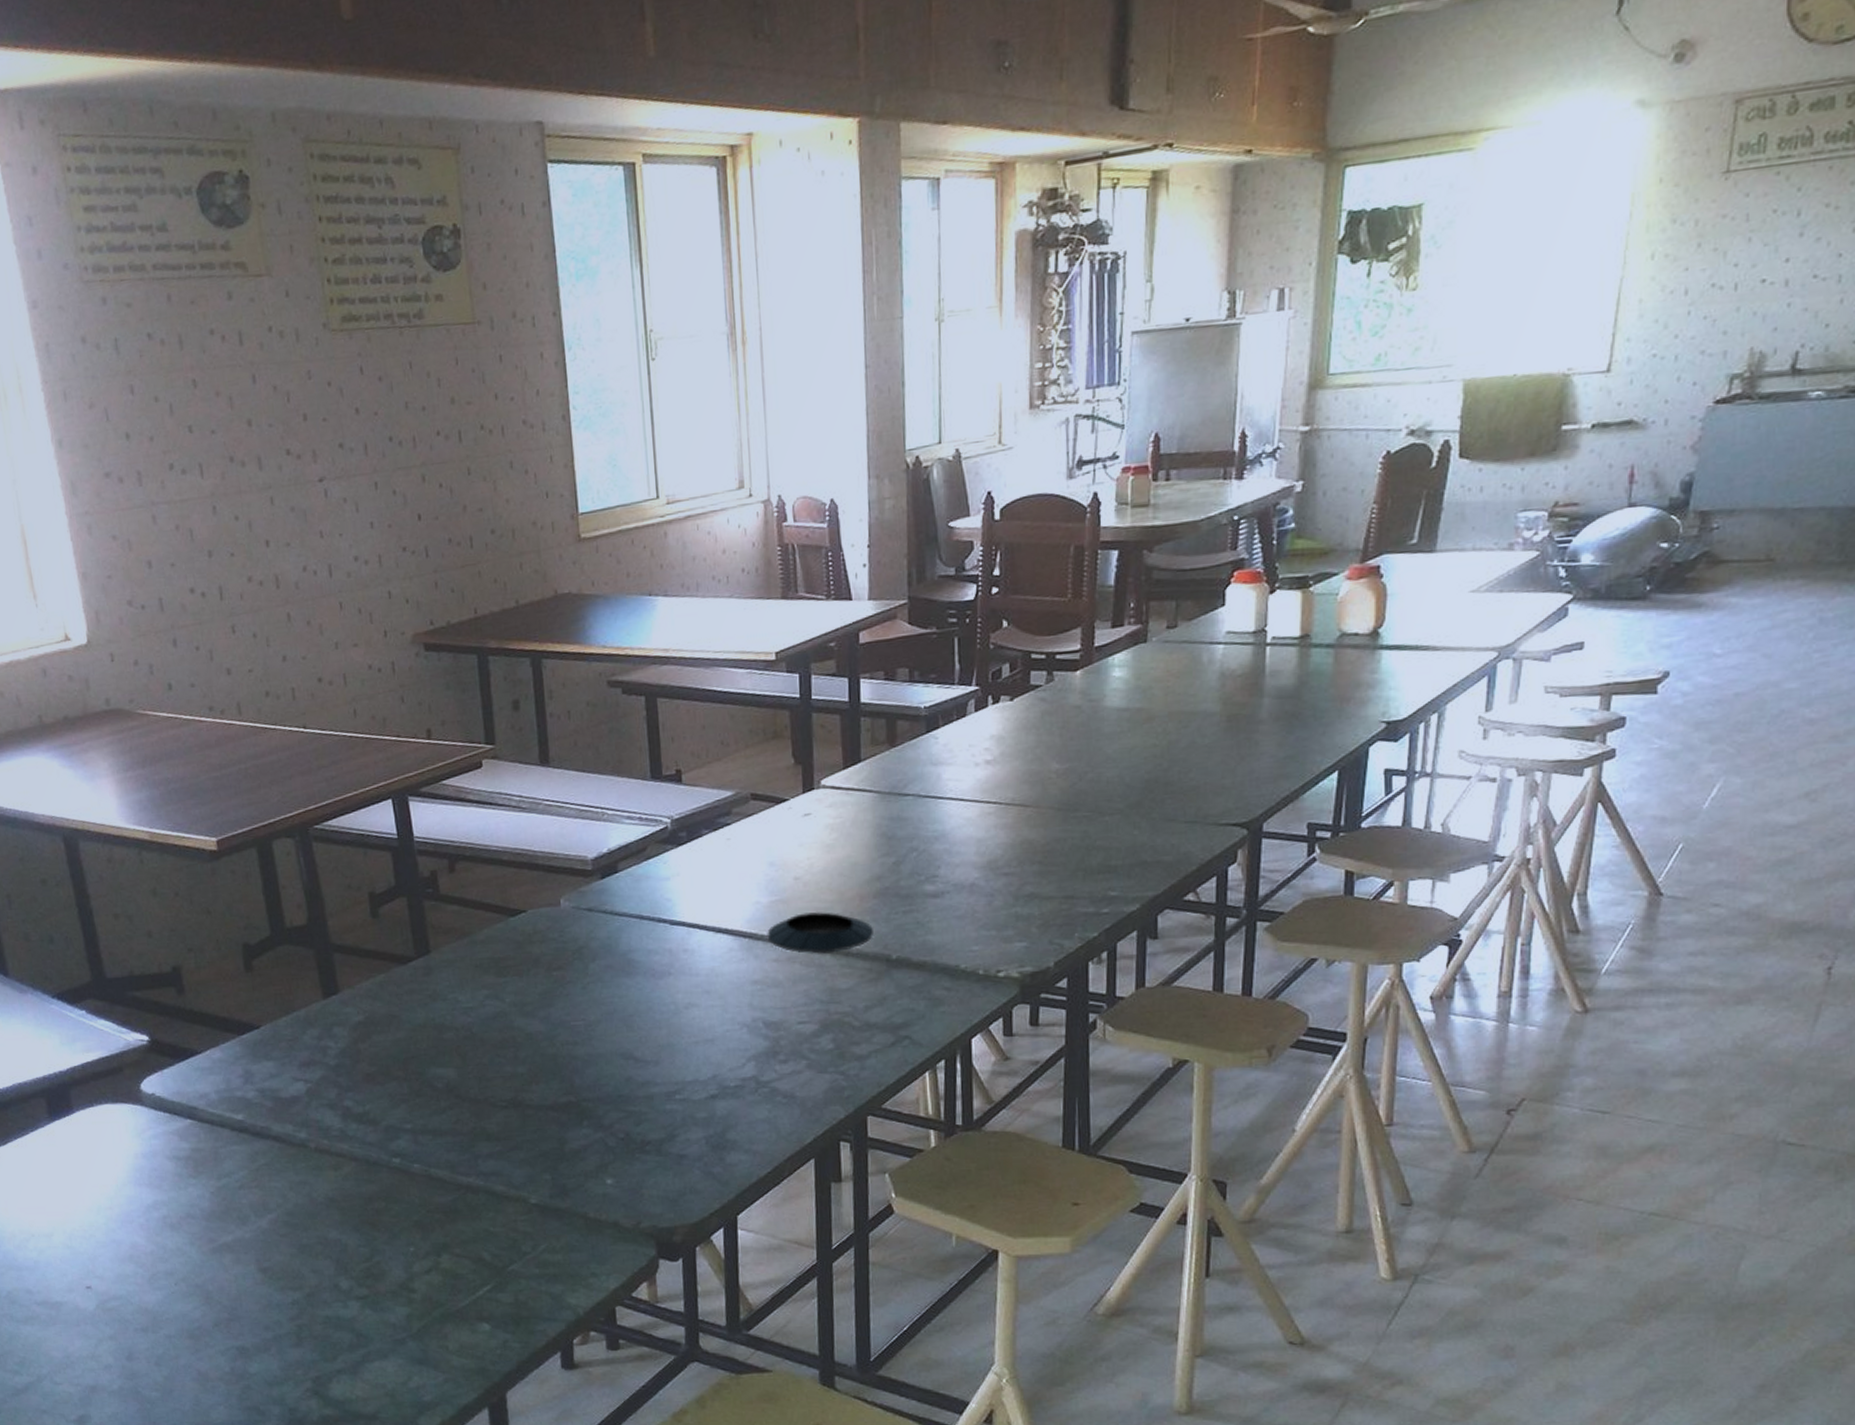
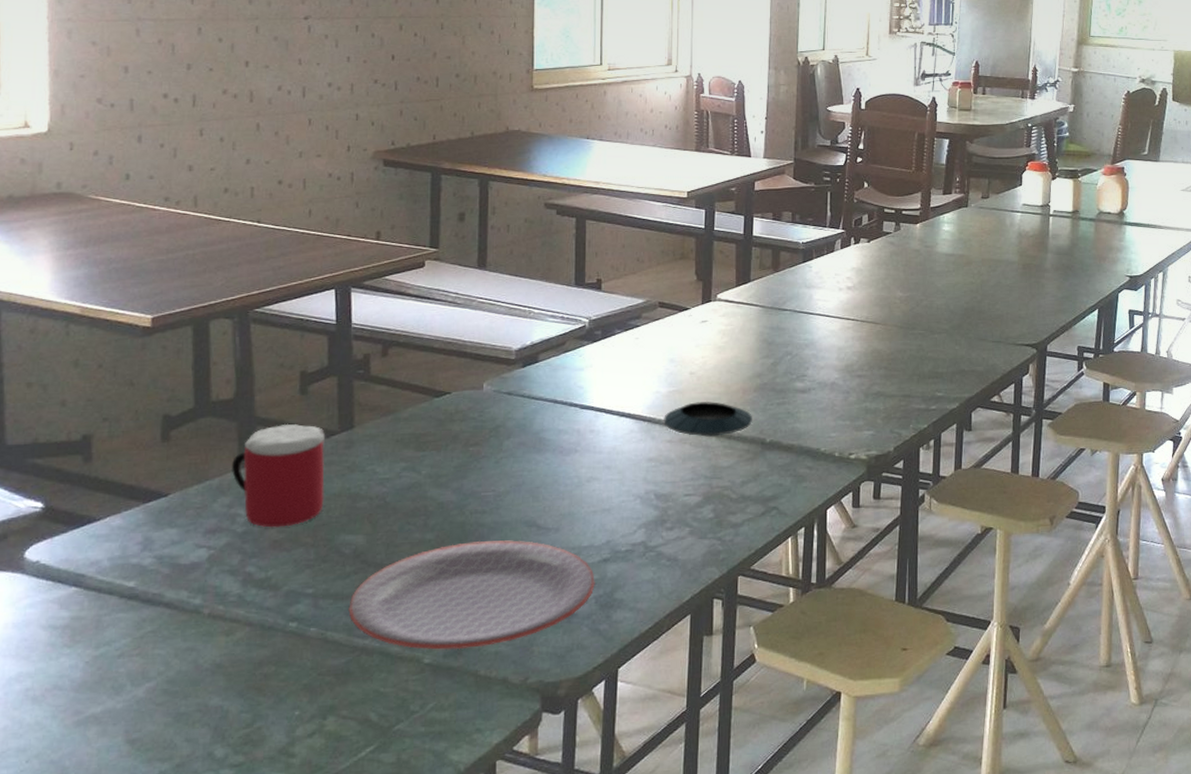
mug: none [315,949,411,1061] -> present [232,423,326,528]
plate: none [448,1074,704,1191] -> present [348,540,595,650]

